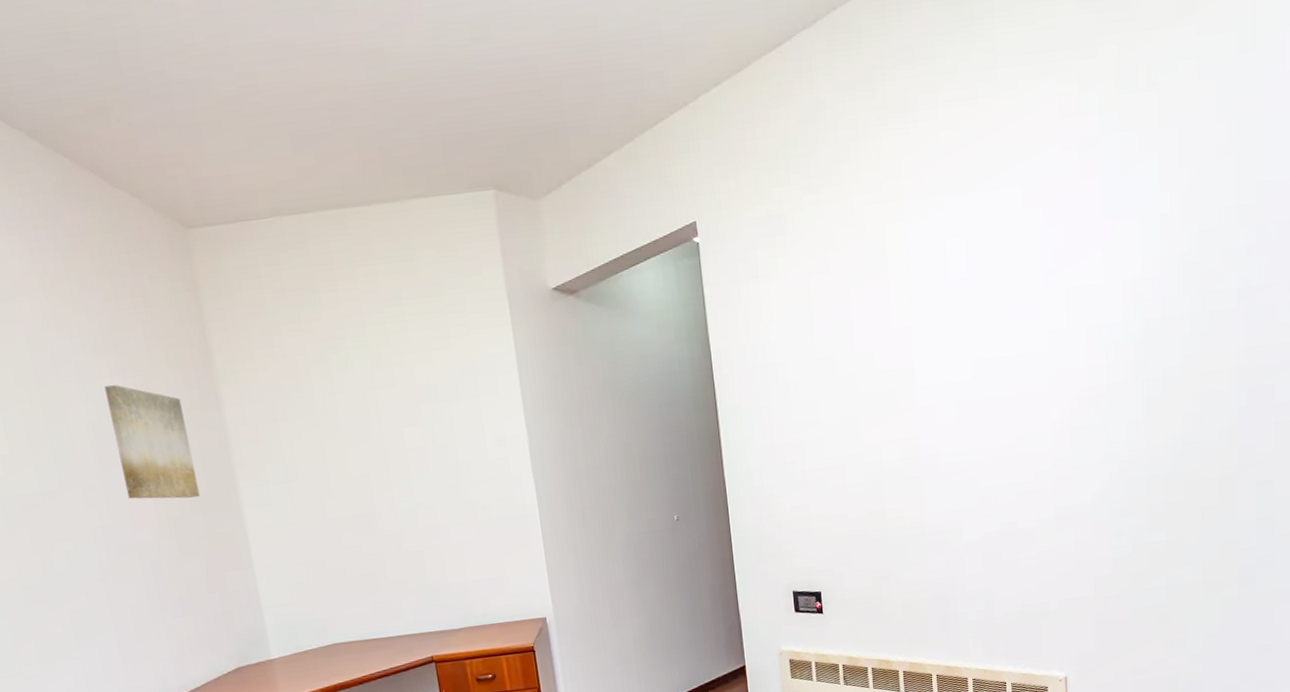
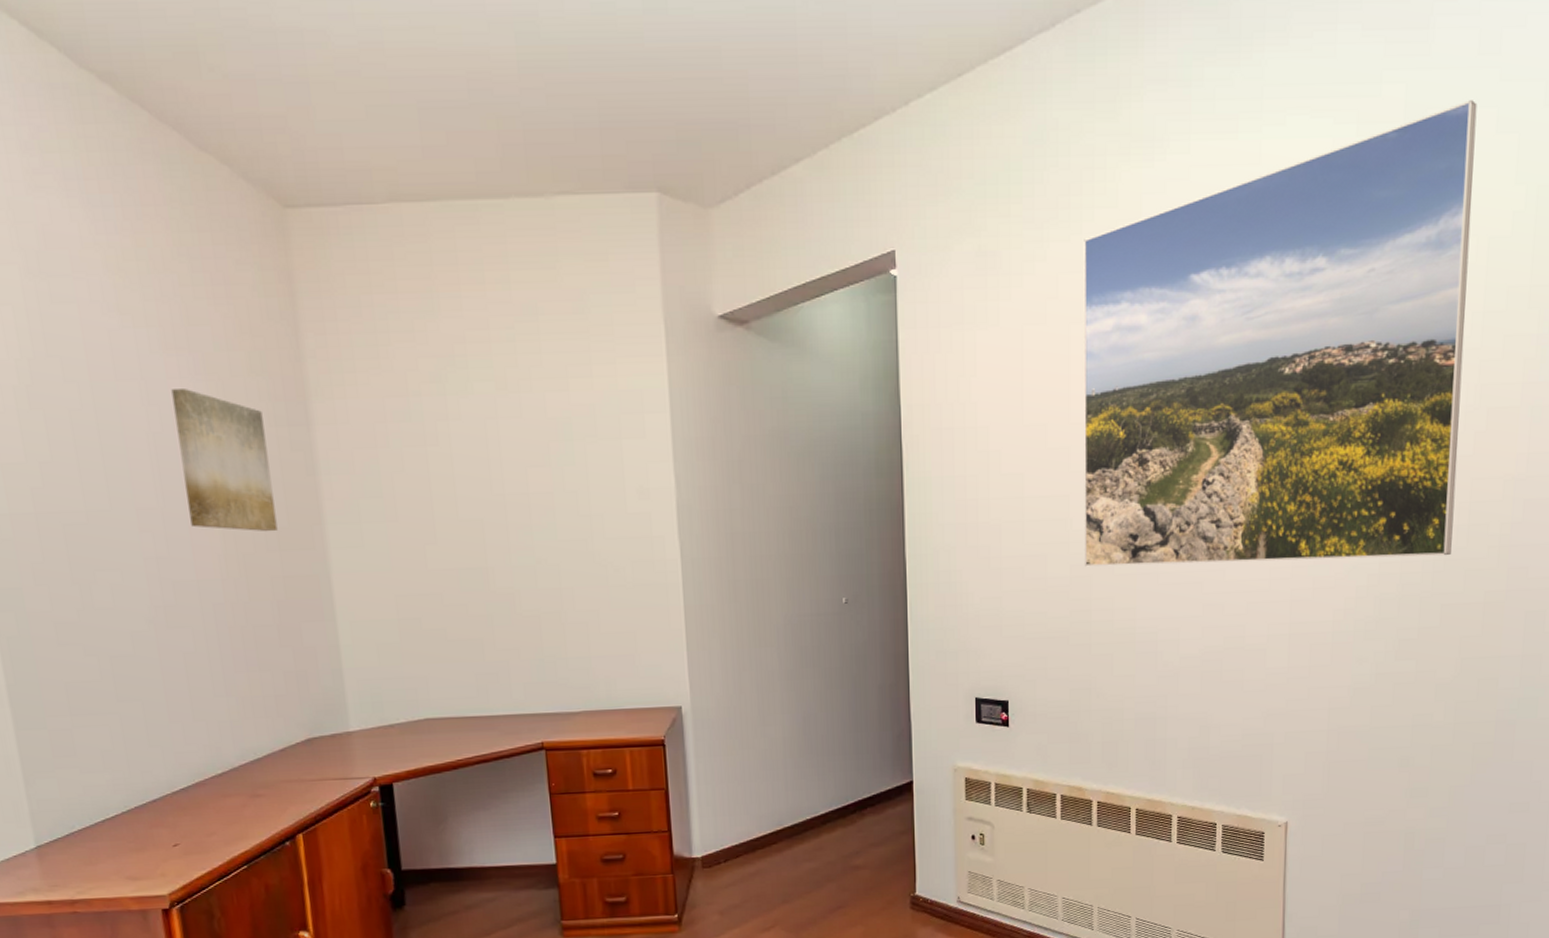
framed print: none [854,54,1188,474] -> present [1083,100,1477,567]

